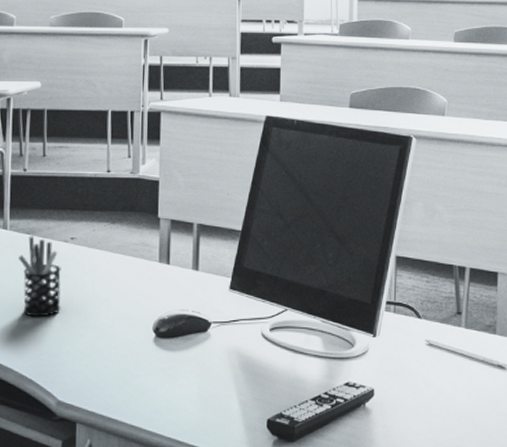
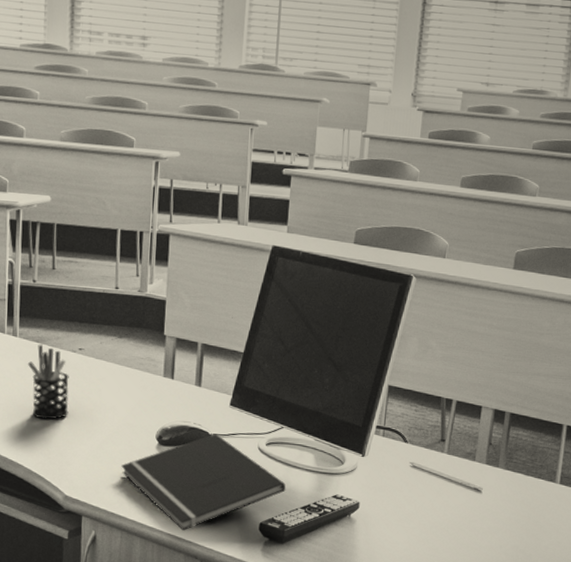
notepad: none [117,321,294,434] -> present [121,434,286,531]

